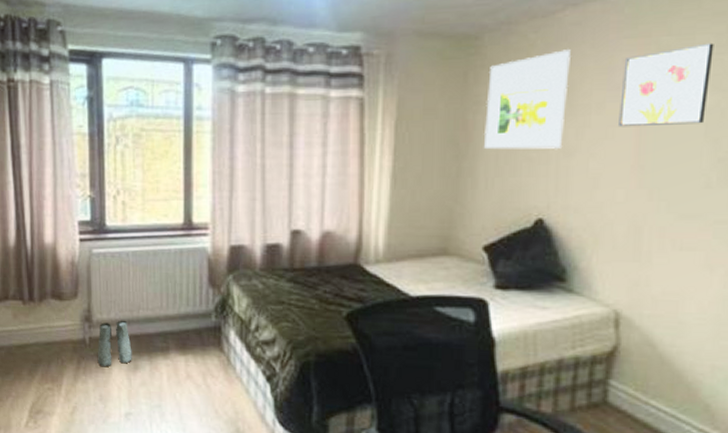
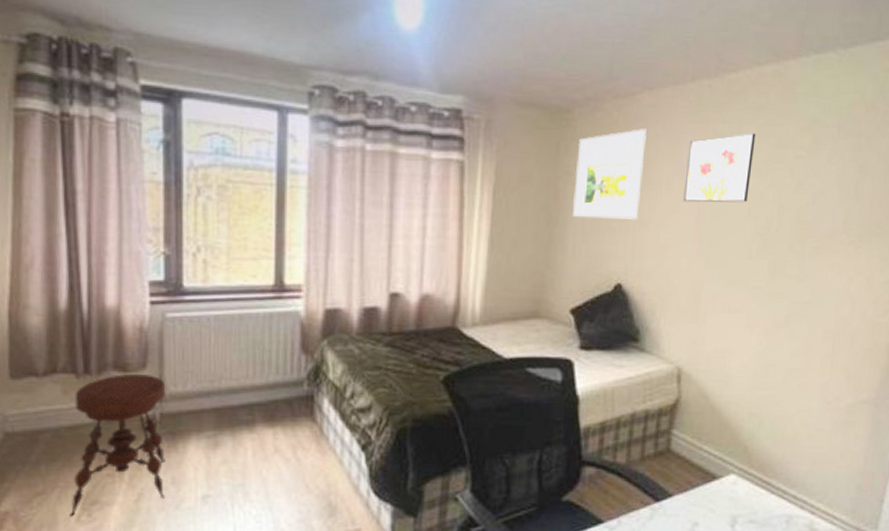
stool: none [20,301,94,423] -> present [69,373,166,517]
boots: present [98,320,132,367] -> none [170,392,212,445]

